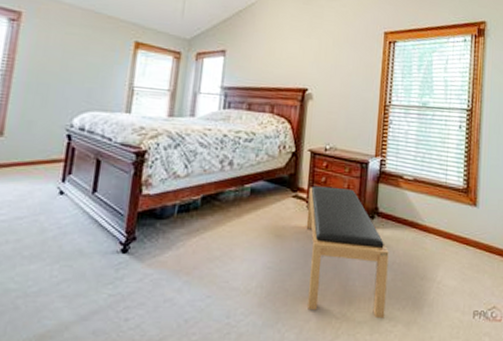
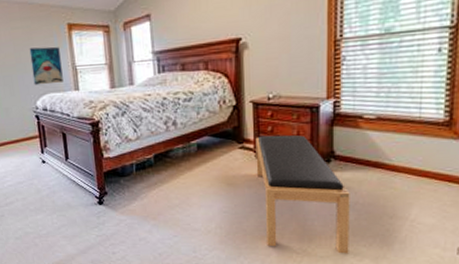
wall art: none [76,58,119,101] -> present [29,46,63,85]

